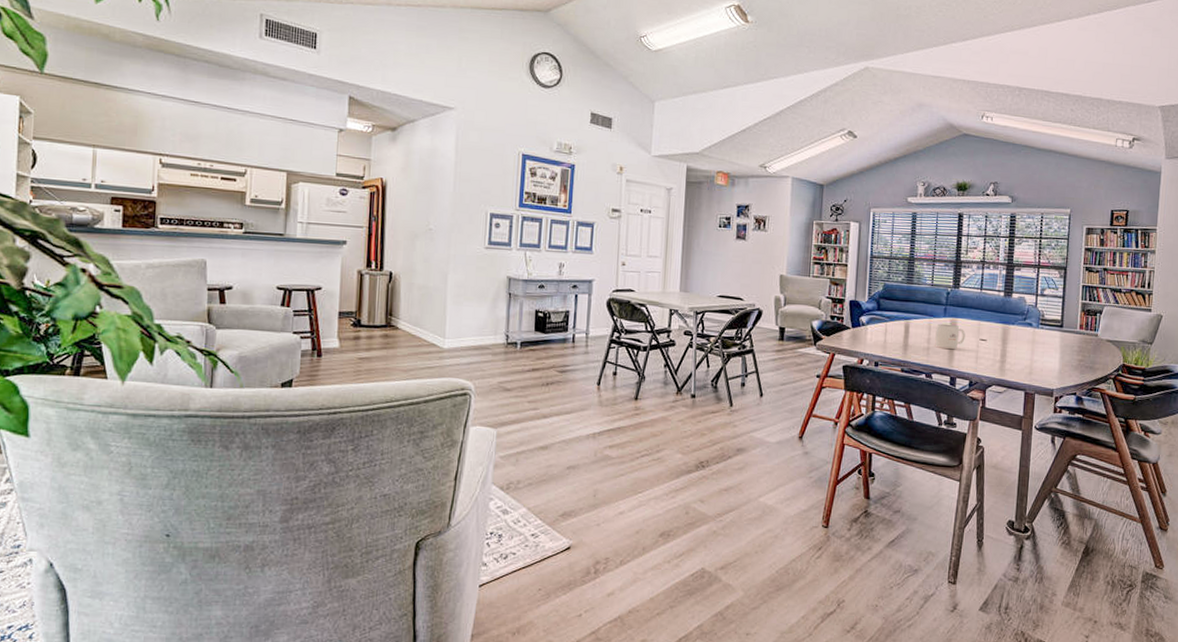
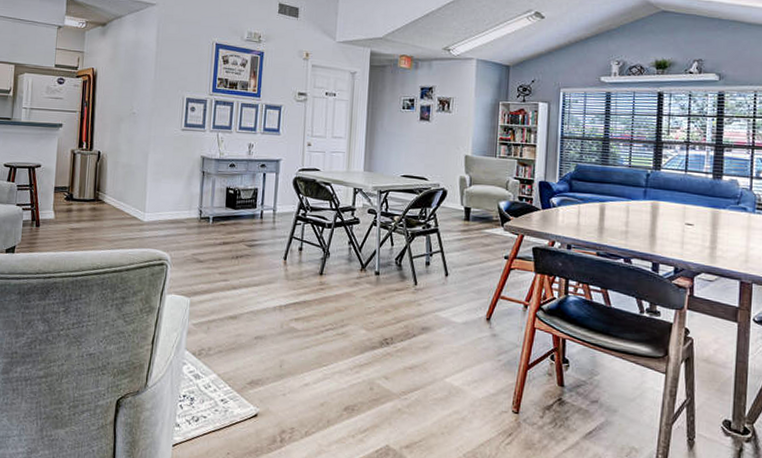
mug: present [935,323,965,350] -> none [634,206,669,234]

